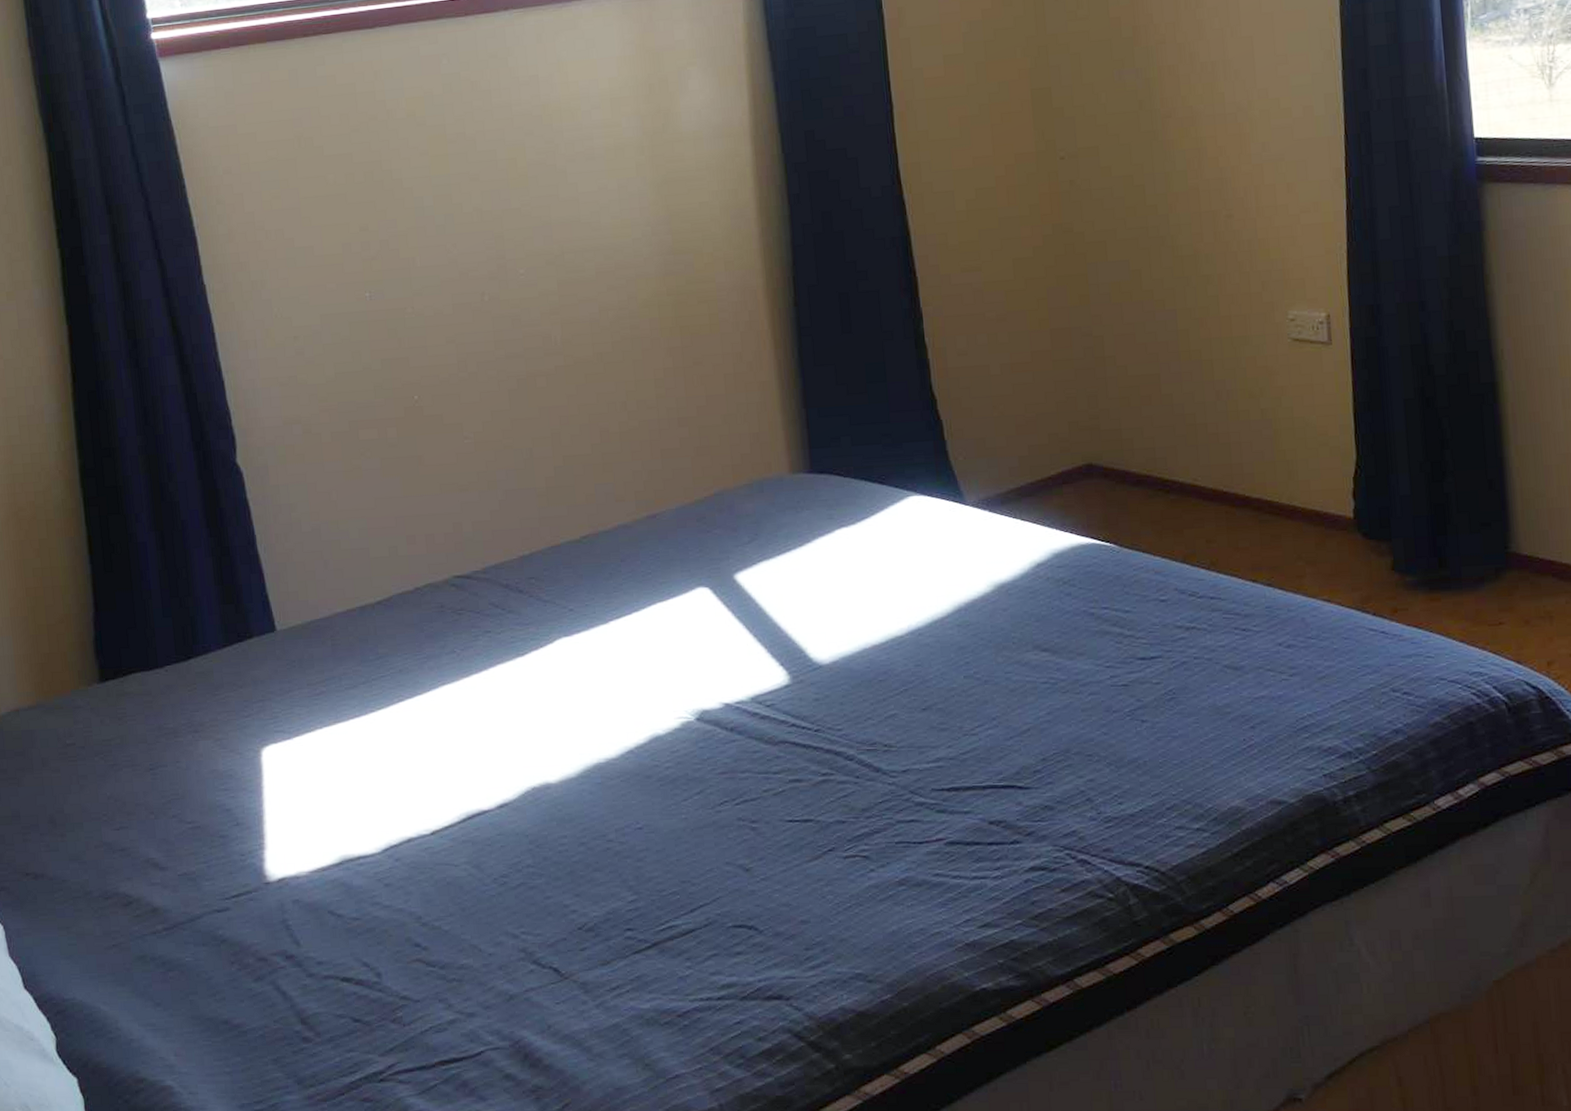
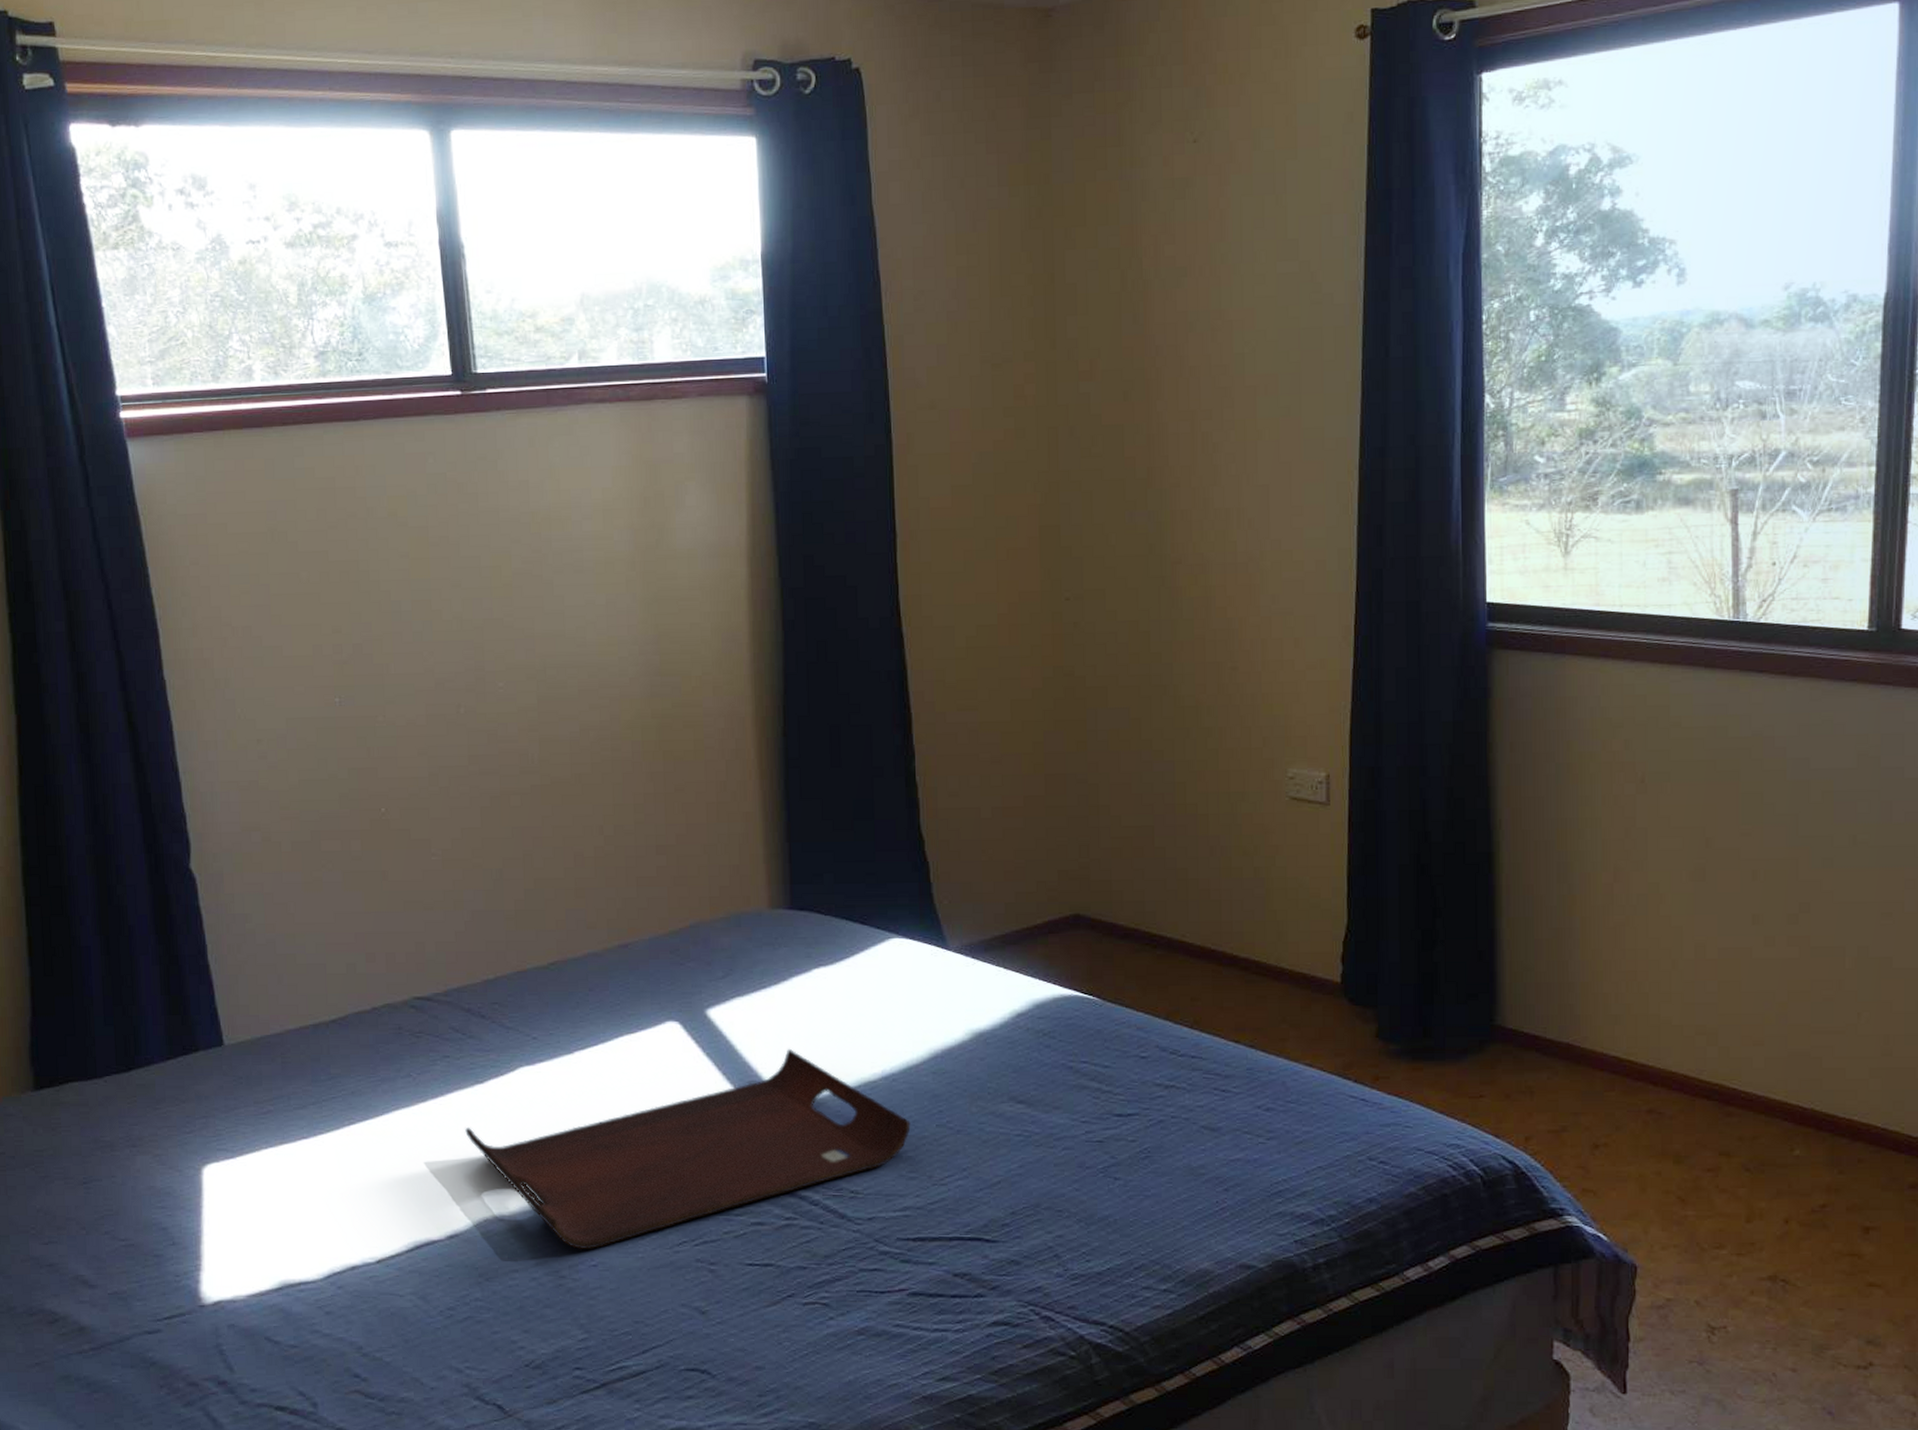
serving tray: none [509,608,939,814] -> present [465,1048,911,1250]

